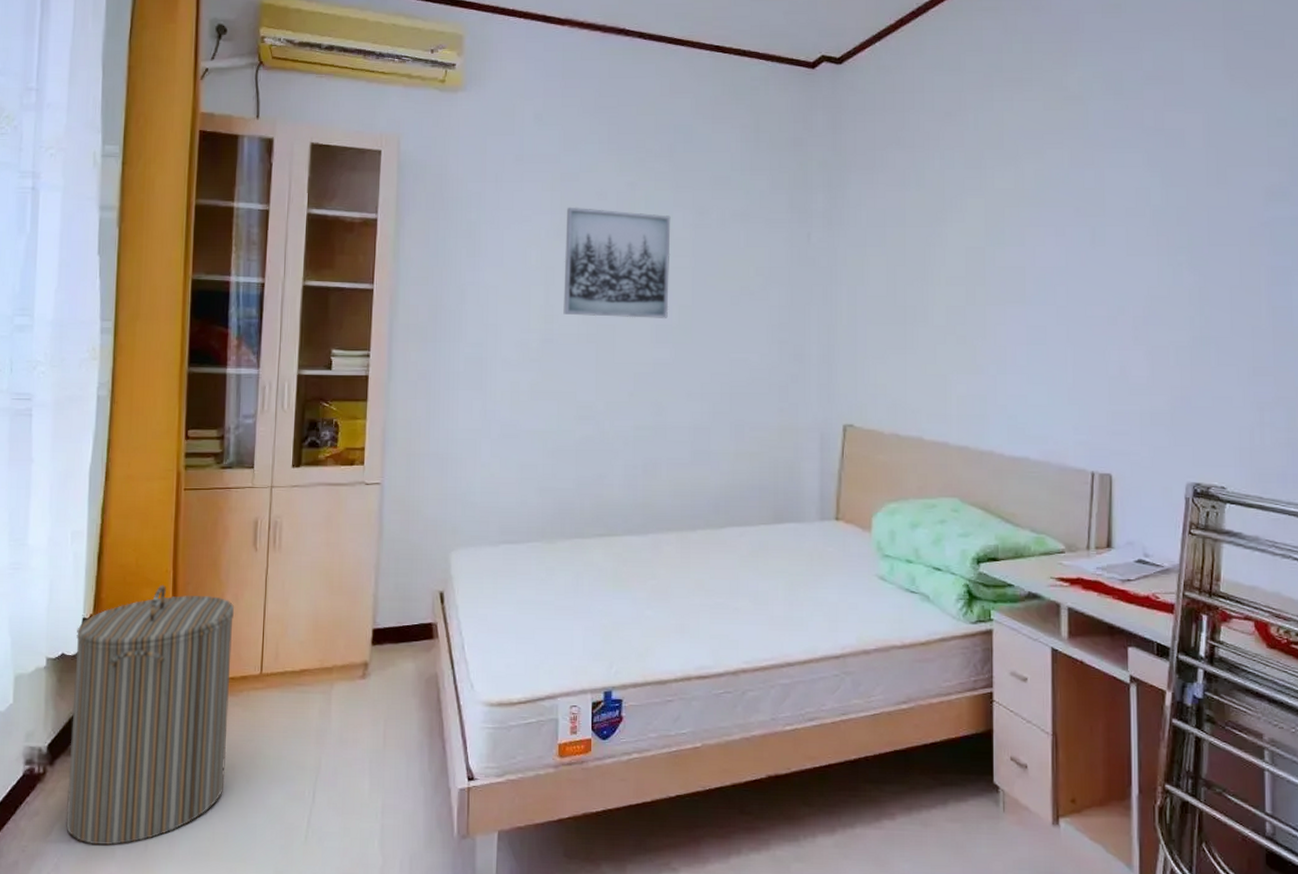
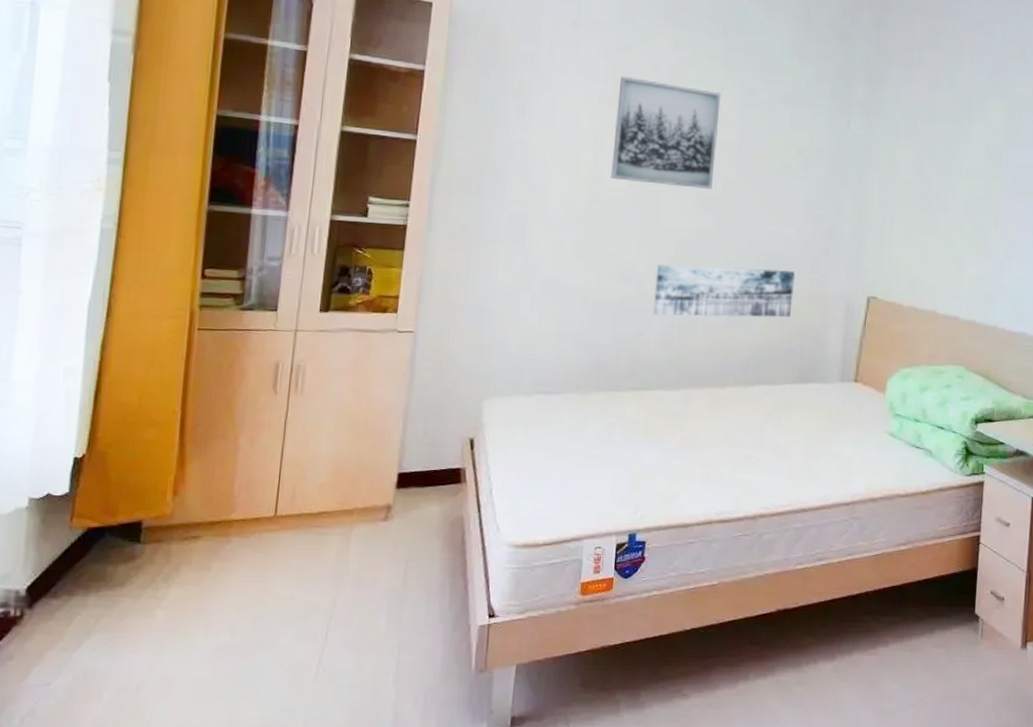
laundry hamper: present [66,584,235,845] -> none [45,425,249,687]
wall art: none [614,400,763,456] -> present [653,264,795,318]

